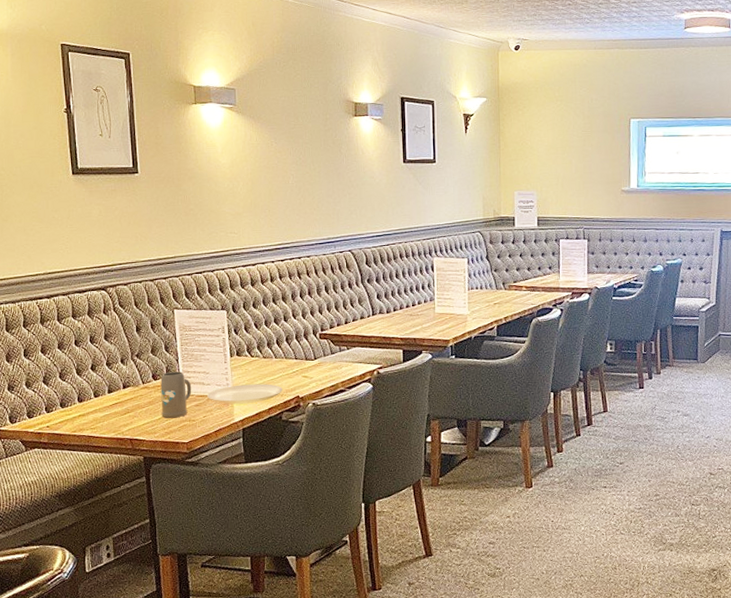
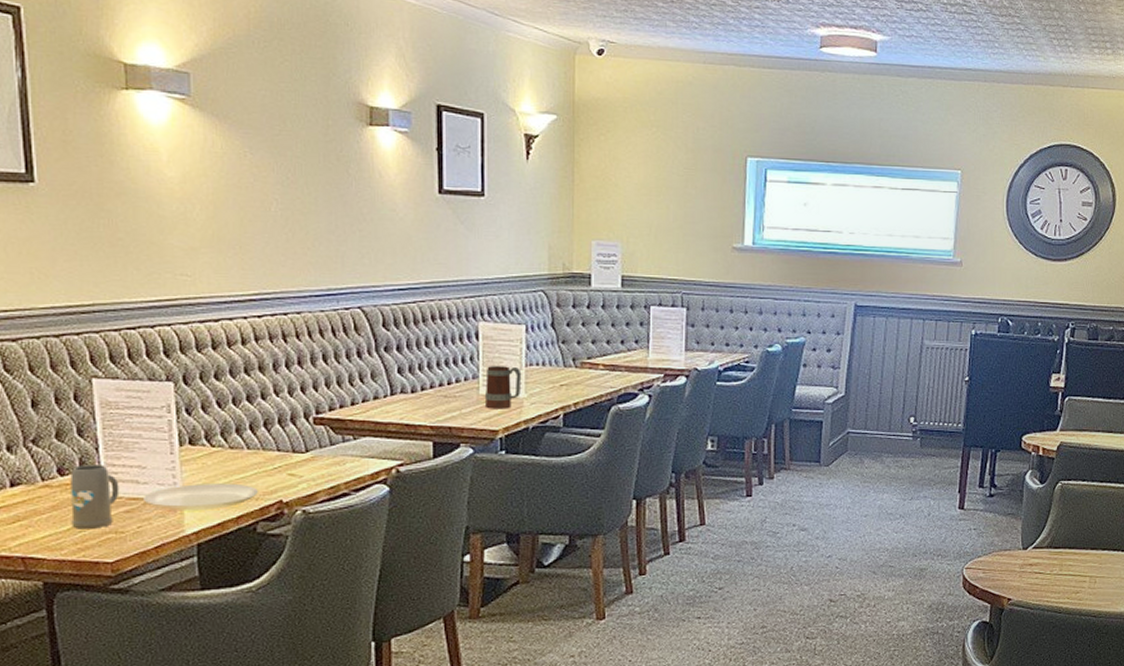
beer mug: none [439,290,466,324] -> present [484,366,522,409]

